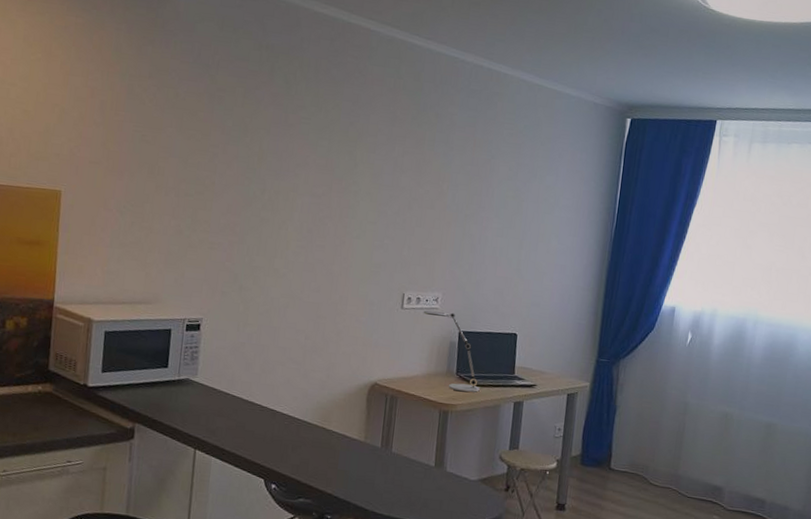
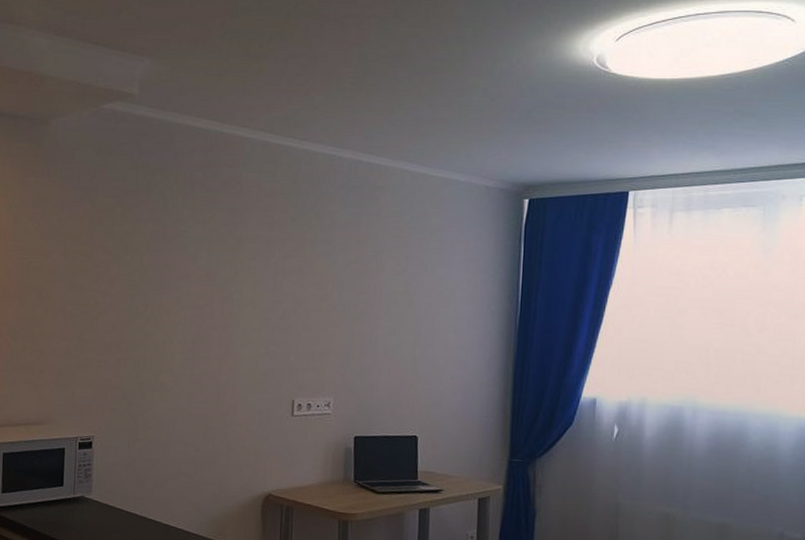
desk lamp: present [423,309,480,393] -> none [315,415,381,501]

